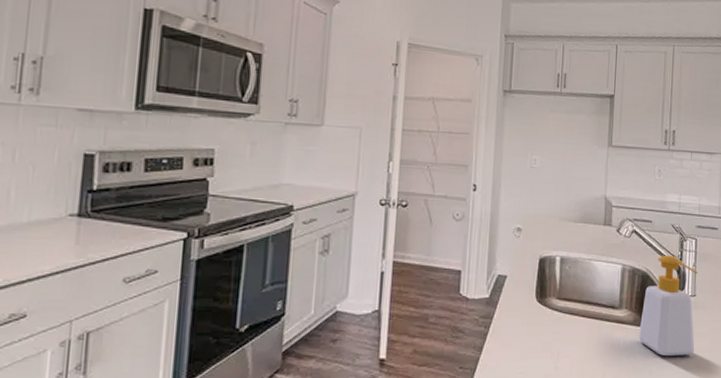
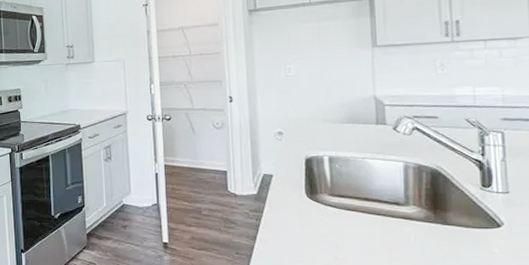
soap bottle: present [638,255,697,356] -> none [433,150,514,255]

